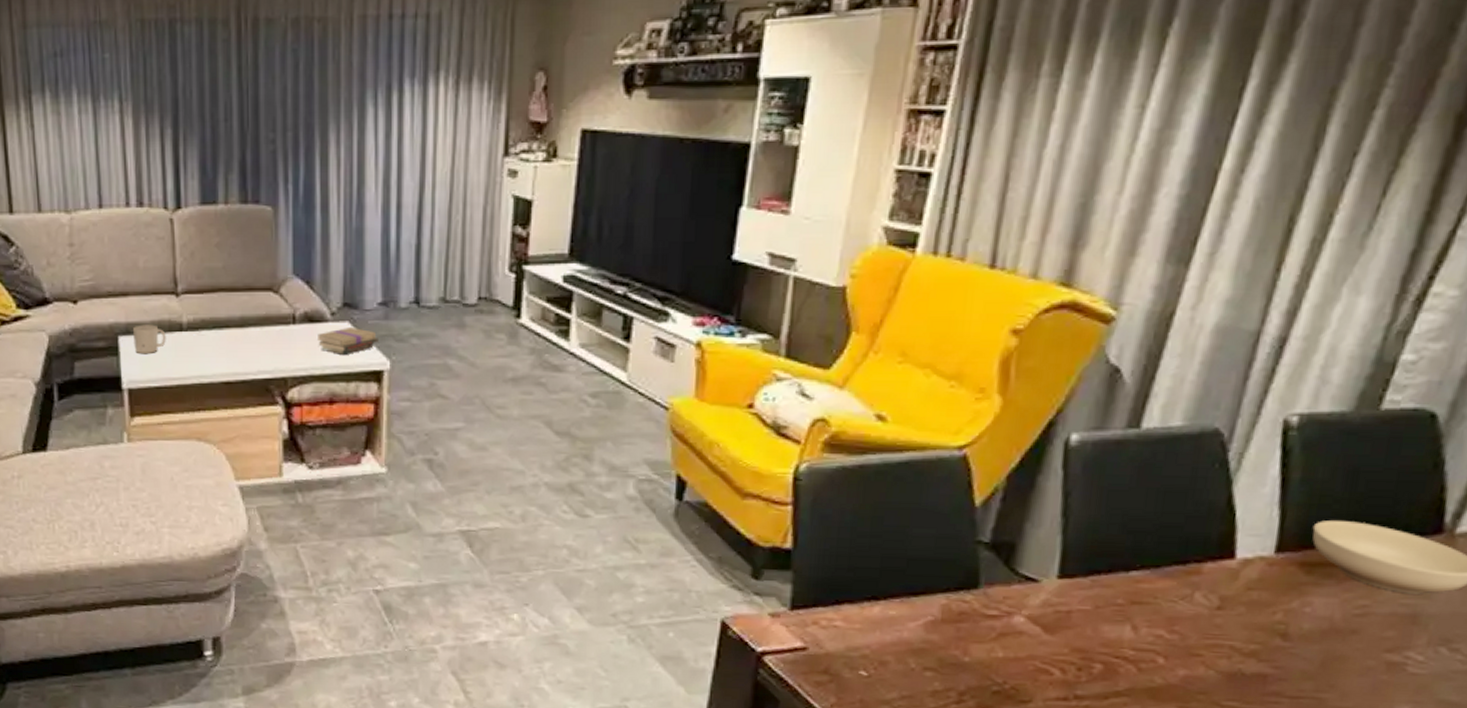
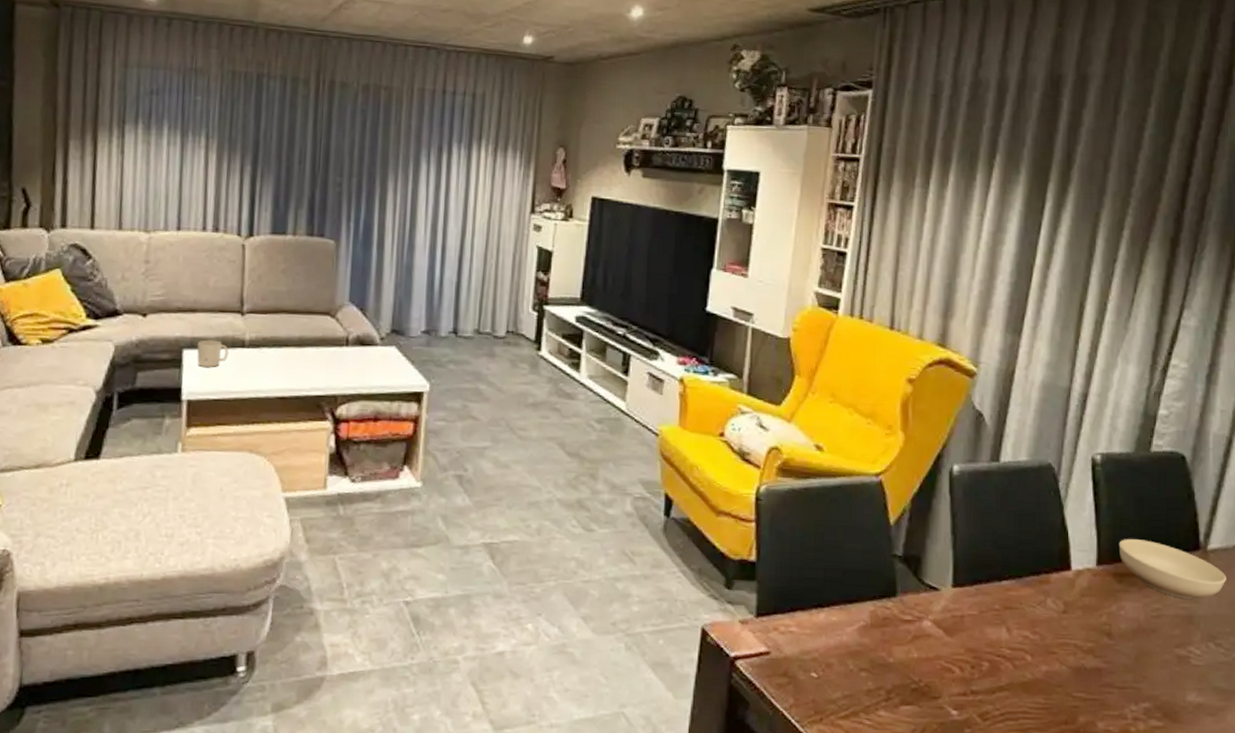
books: present [318,326,380,356] -> none [367,351,422,377]

